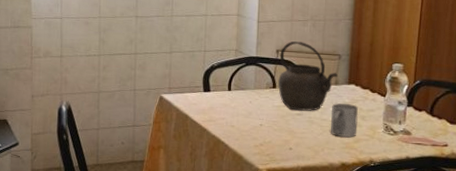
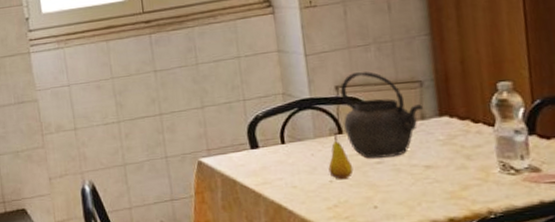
fruit: none [260,88,279,125] -> present [328,135,354,180]
mug: present [330,103,358,137] -> none [422,141,463,185]

